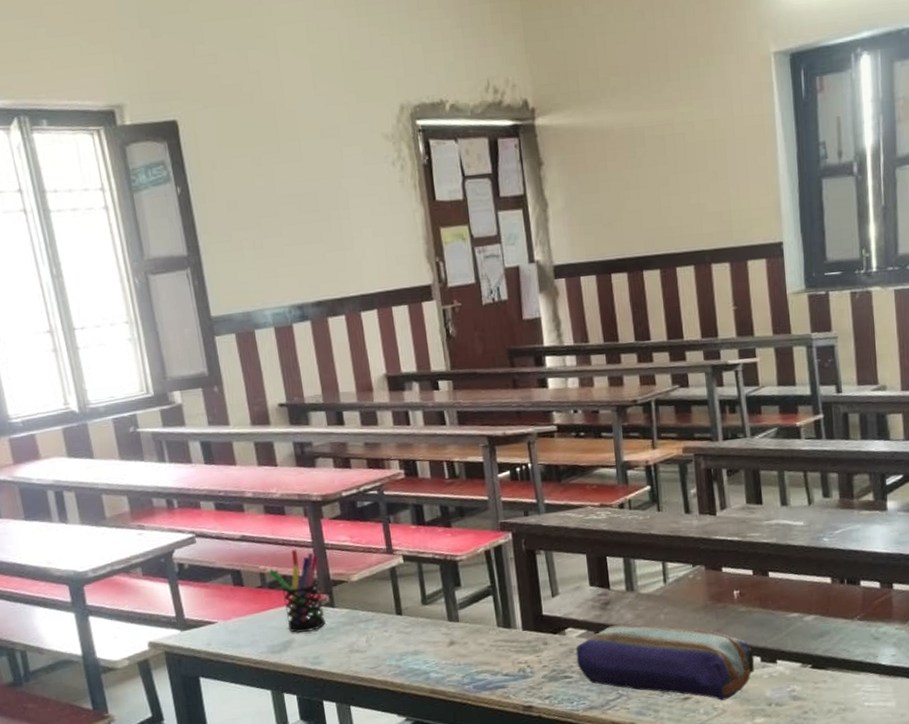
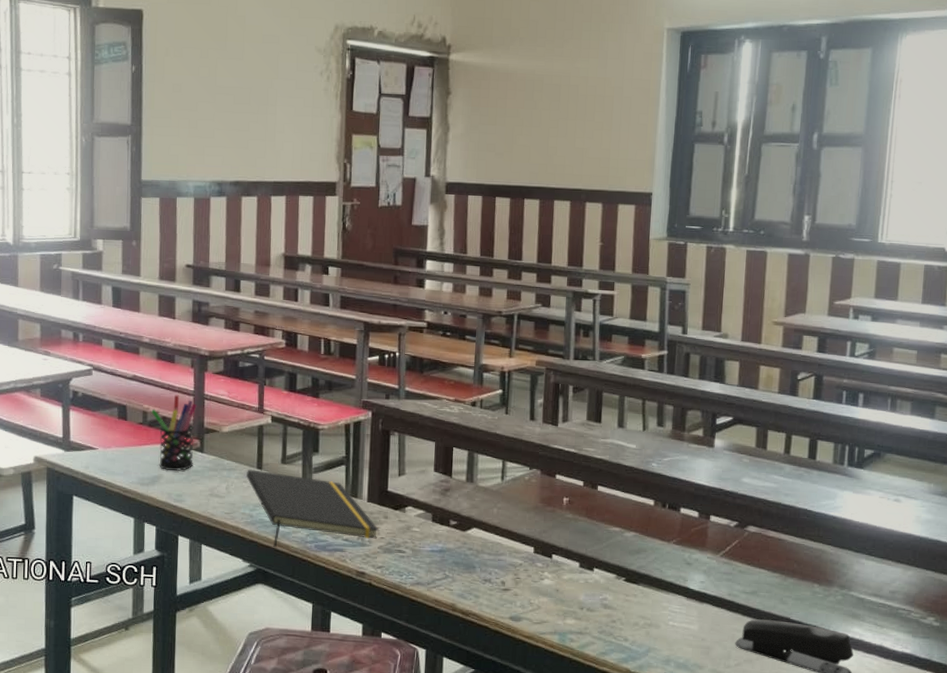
notepad: none [385,614,541,697] -> present [245,469,380,548]
pencil case: present [575,624,755,701] -> none [411,511,574,597]

